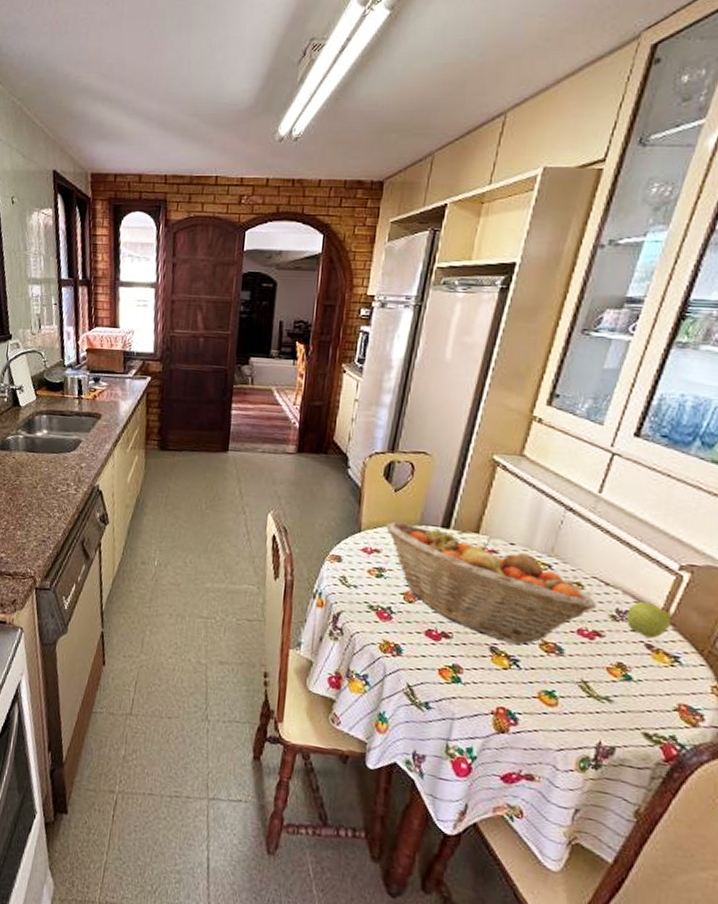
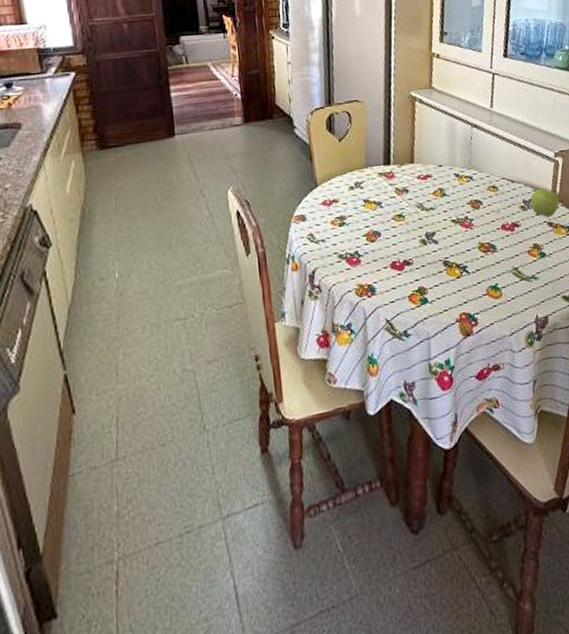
fruit basket: present [385,521,596,645] -> none [337,165,510,254]

